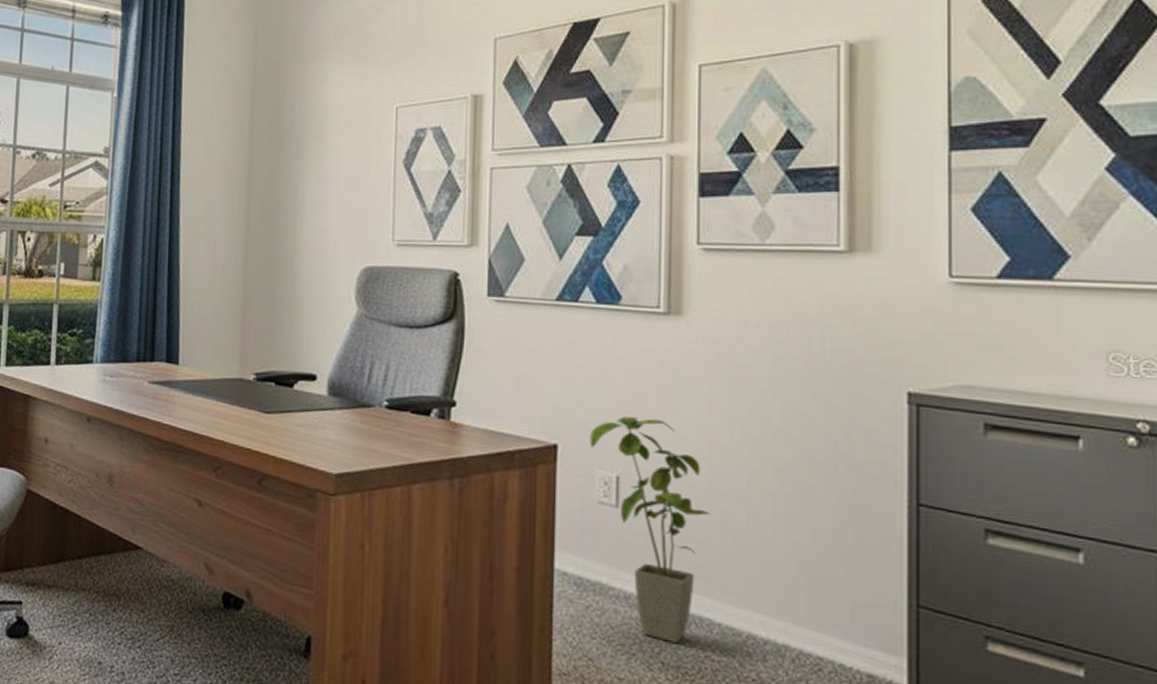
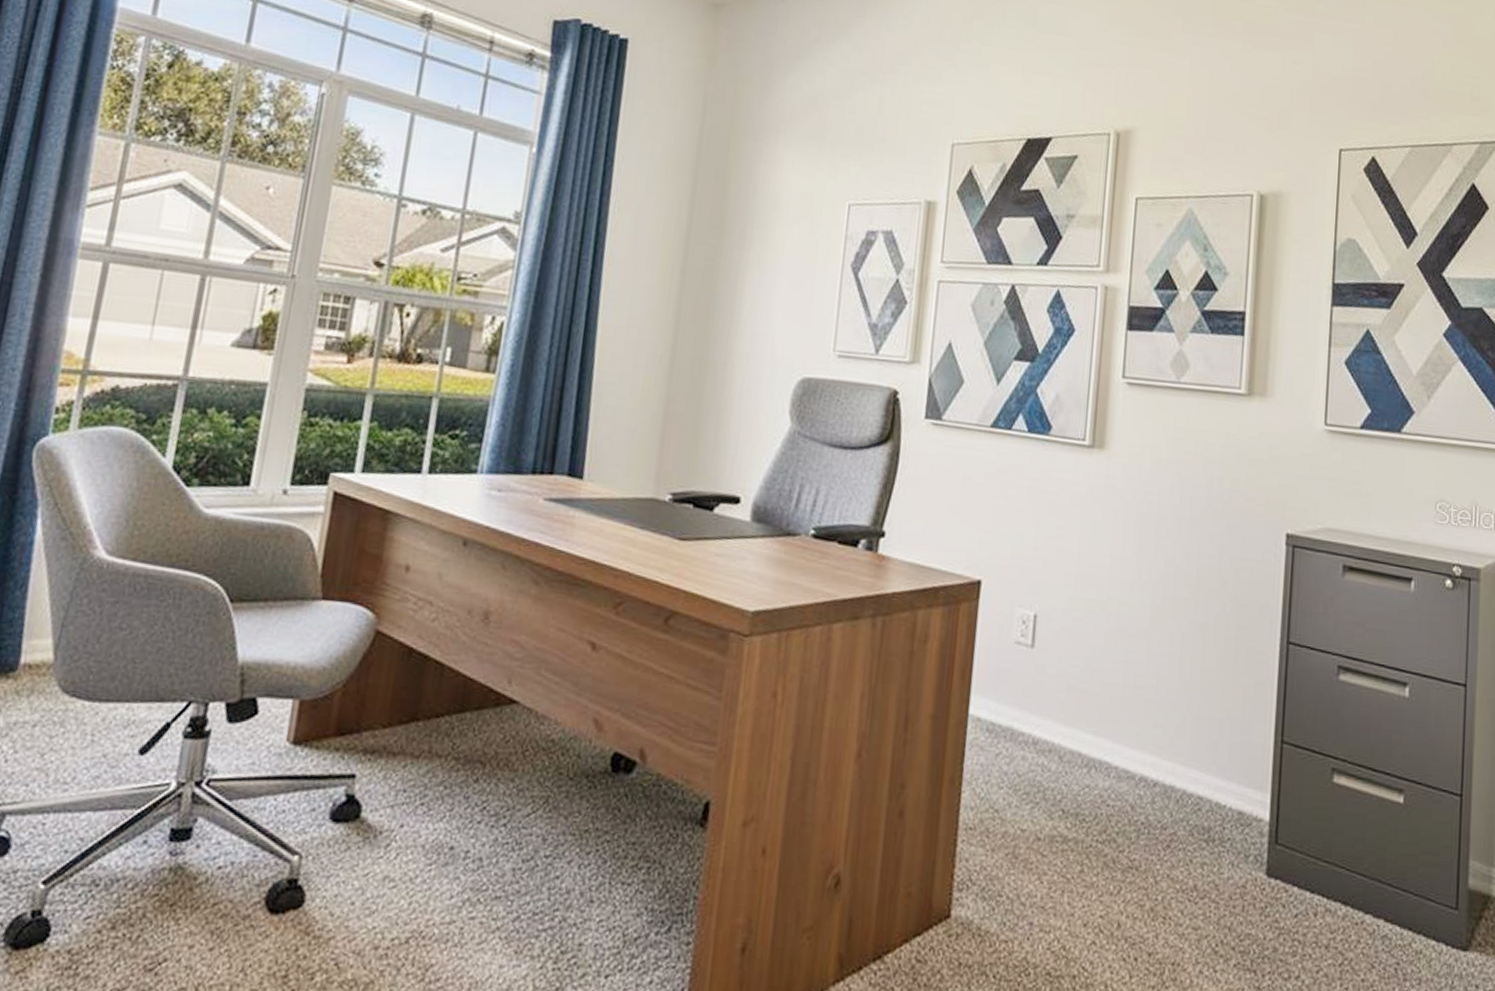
house plant: present [589,416,711,643] -> none [1011,552,1117,789]

